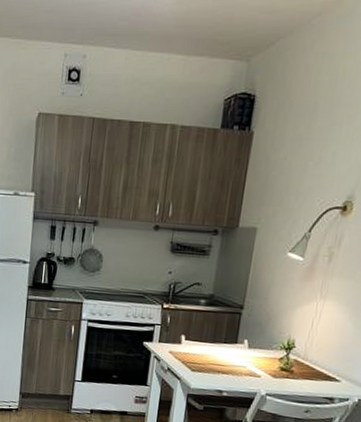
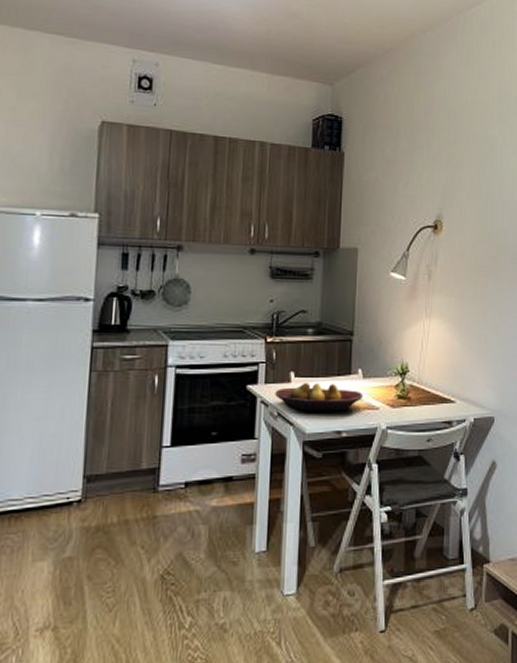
fruit bowl: none [167,345,247,375] -> present [275,382,364,412]

